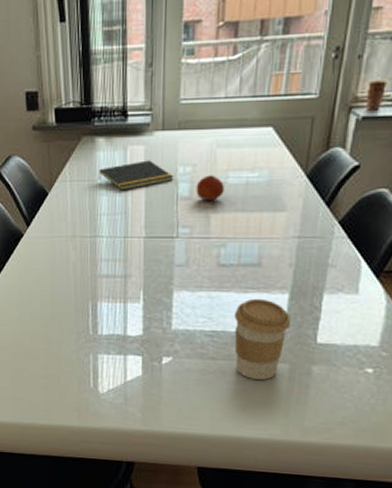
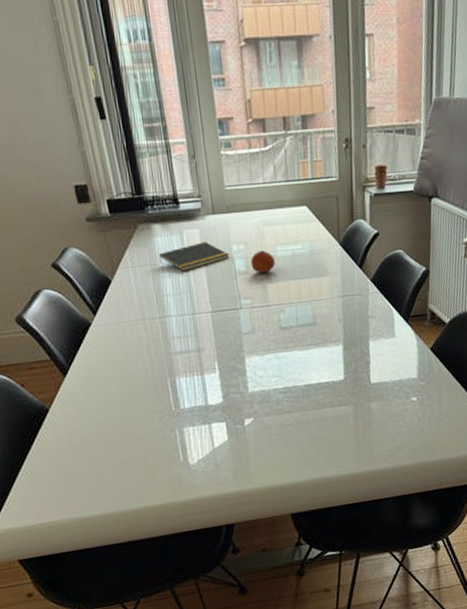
coffee cup: present [234,298,291,380] -> none [301,352,348,425]

